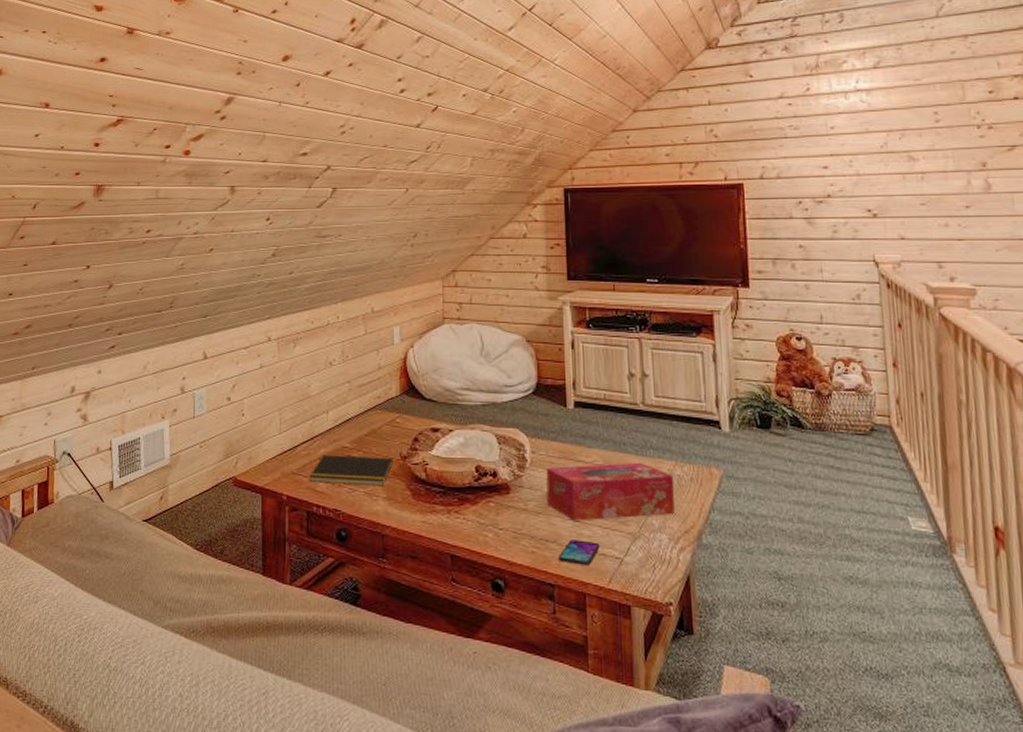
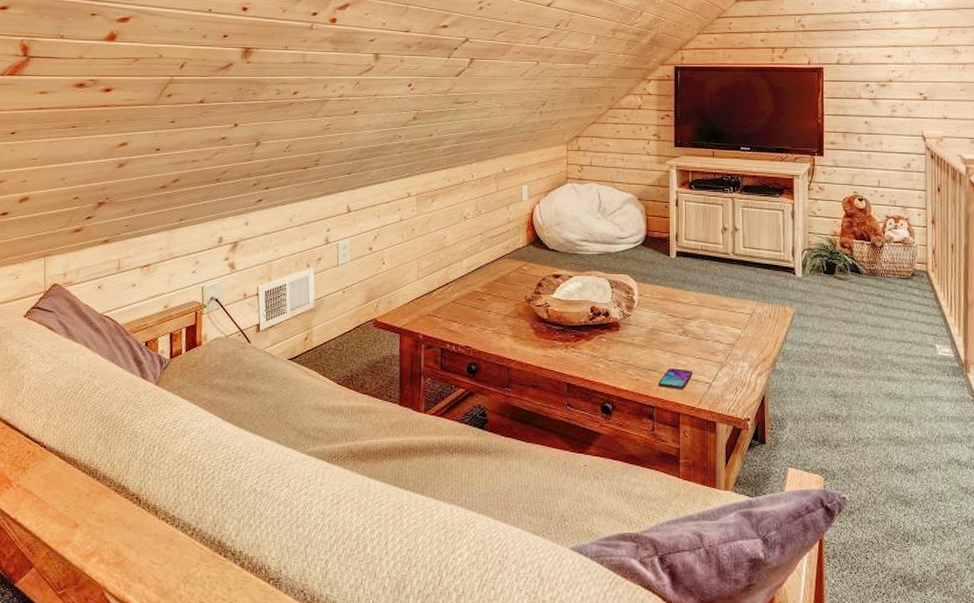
notepad: present [309,454,393,486] -> none [443,298,519,326]
tissue box: present [546,462,675,521] -> none [650,302,756,353]

